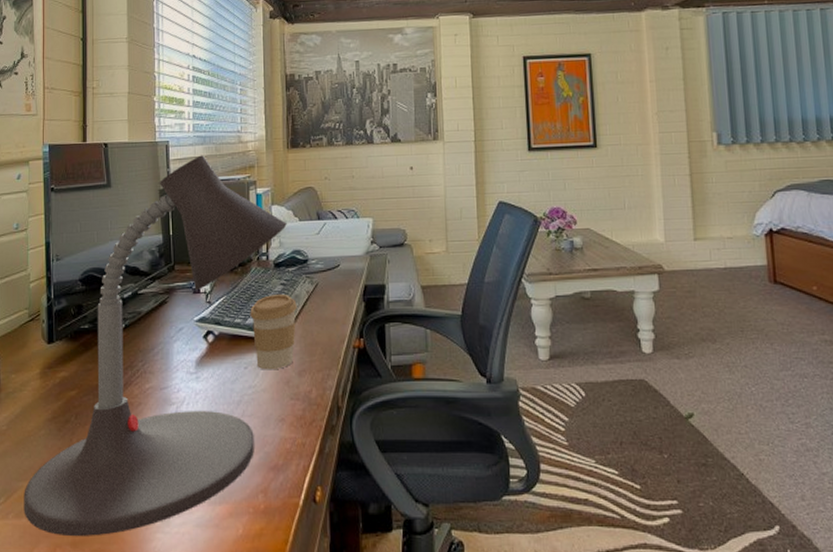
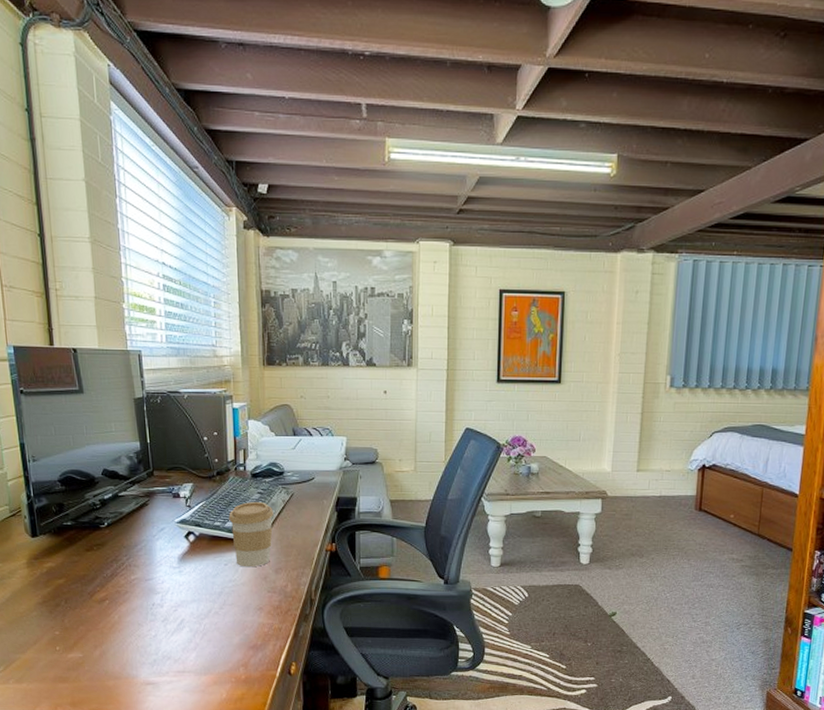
desk lamp: present [24,155,287,536] -> none [21,367,263,698]

